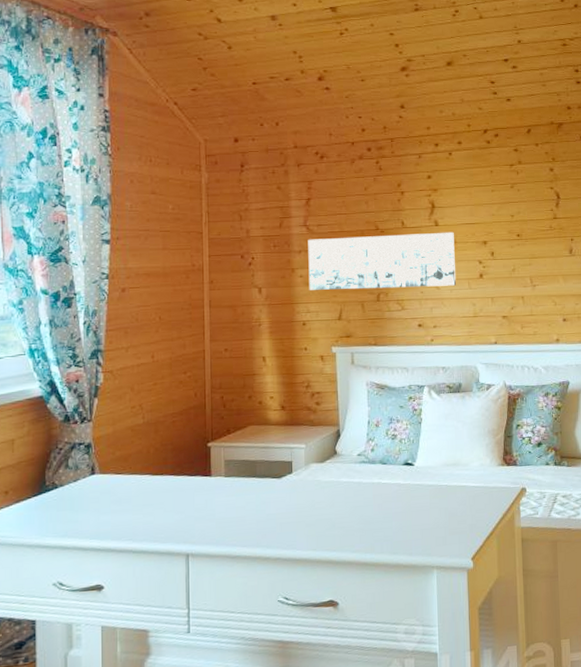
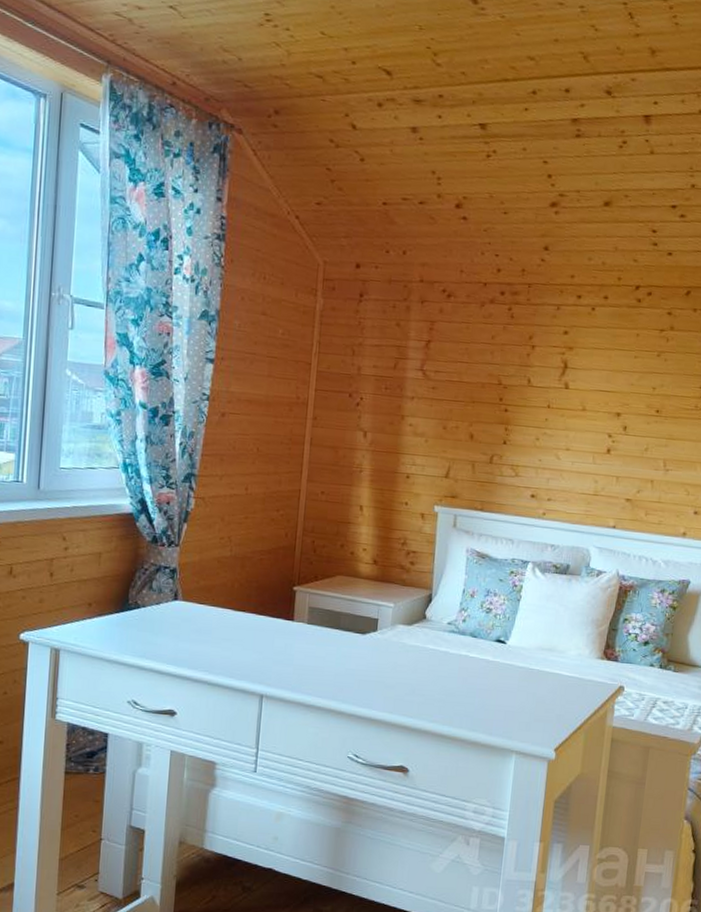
wall art: present [308,232,457,290] -> none [417,385,585,458]

